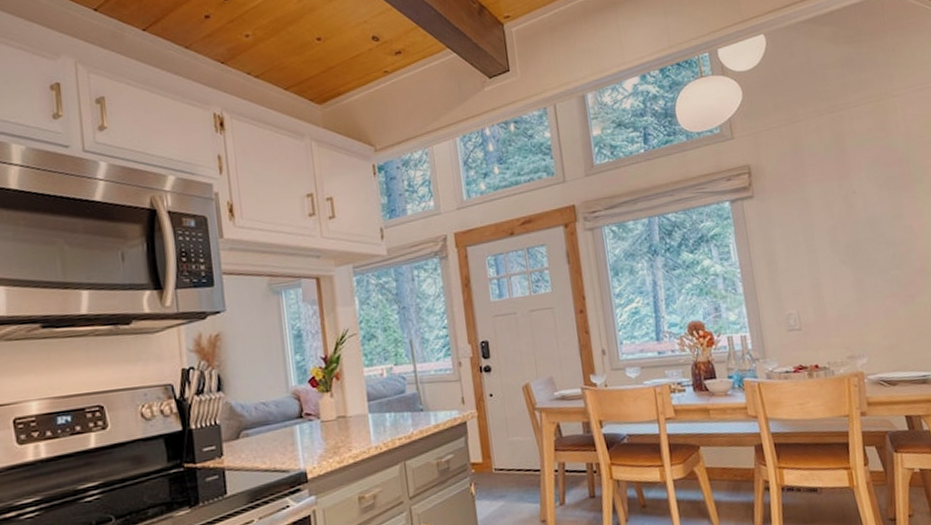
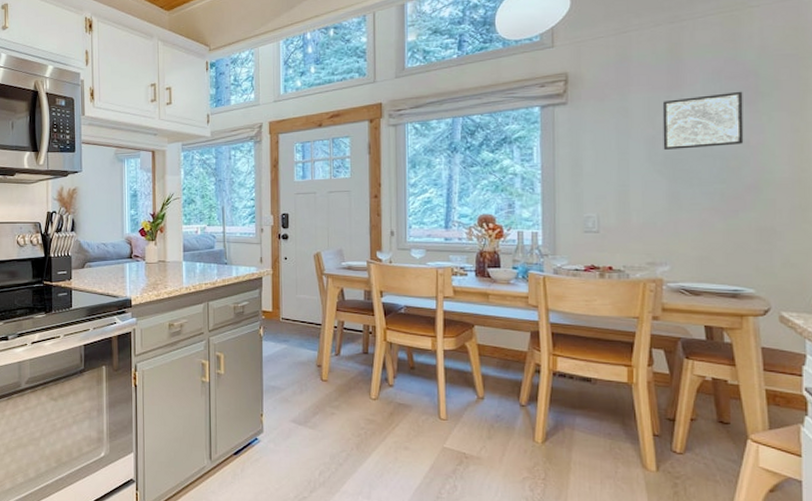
wall art: none [836,177,908,239] -> present [662,91,744,150]

